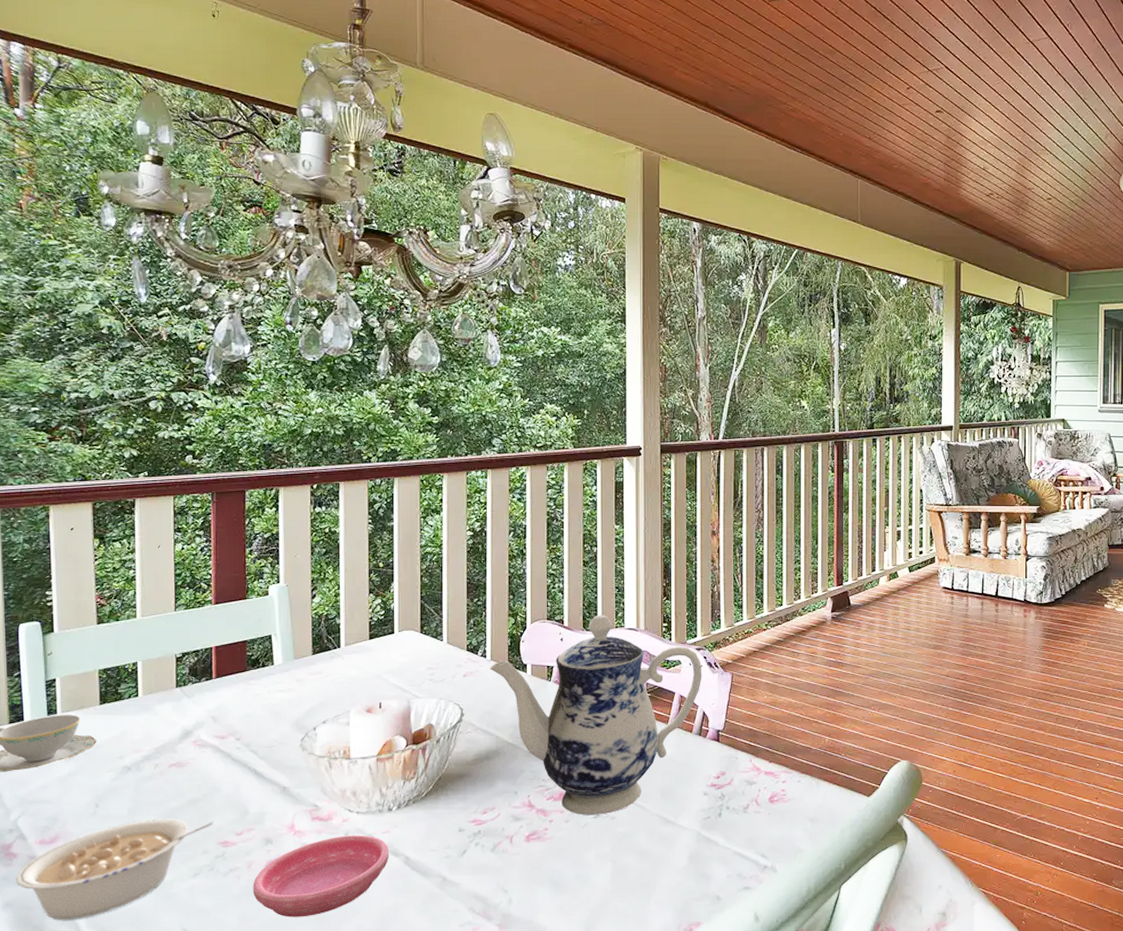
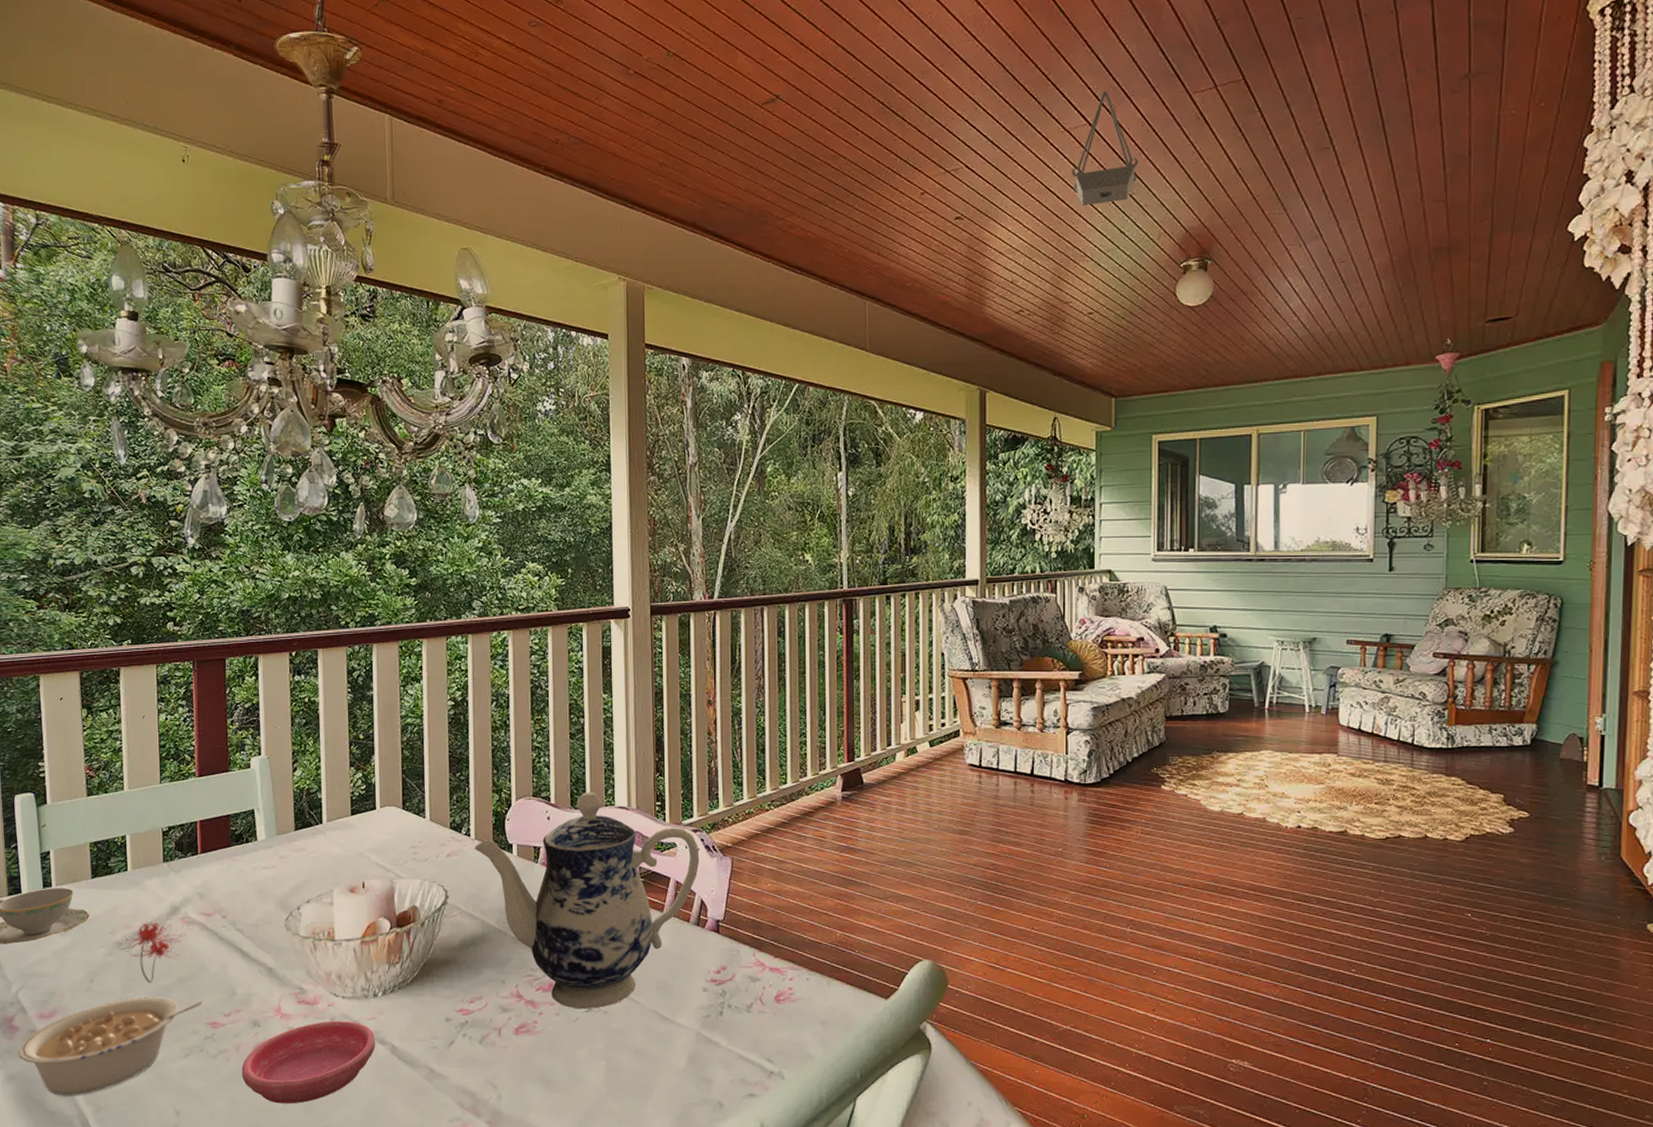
flower: none [120,745,199,806] -> present [112,921,186,984]
hanging planter: none [1035,11,1090,107] -> present [1072,91,1139,206]

